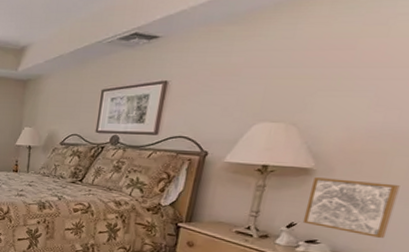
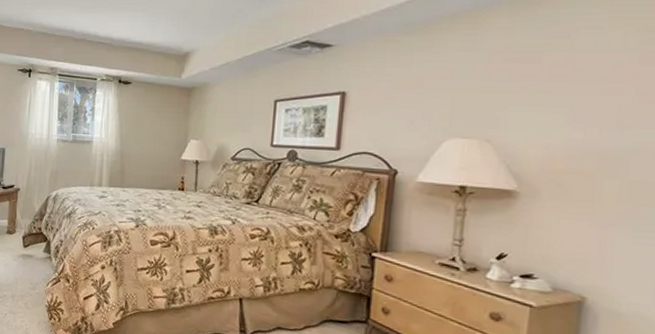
wall art: present [302,177,400,238] -> none [513,201,615,273]

